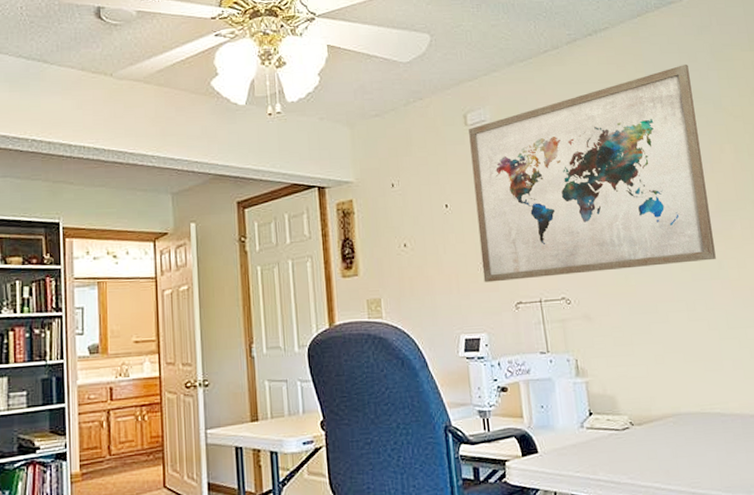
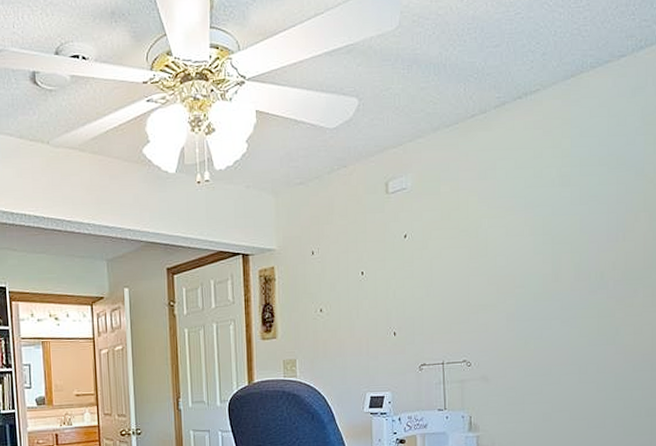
wall art: present [469,65,716,283] -> none [389,129,616,346]

